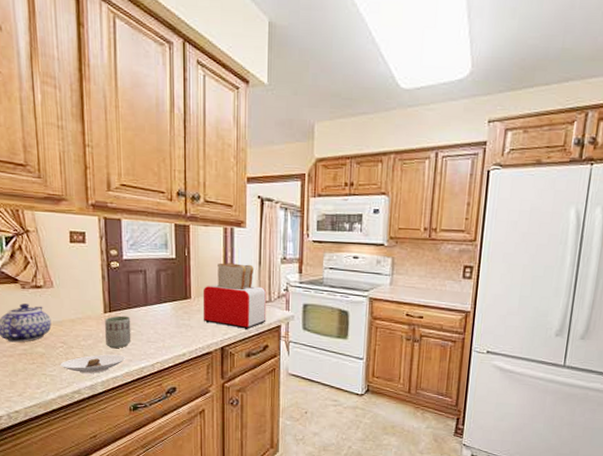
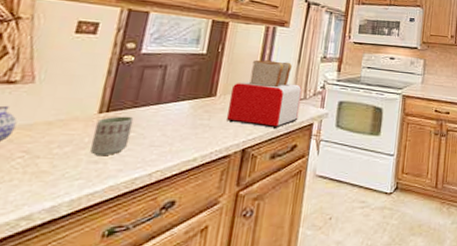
saucer: present [60,354,126,374] -> none [10,164,115,192]

